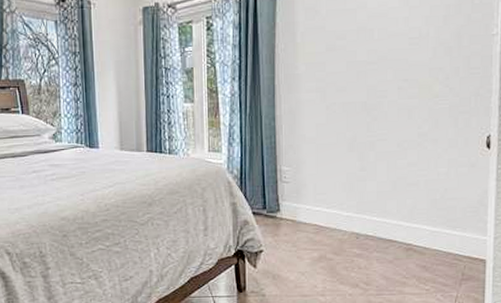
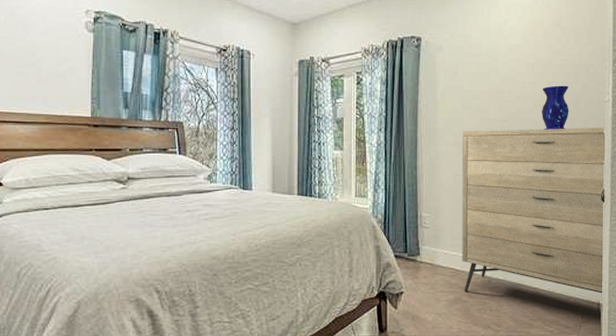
dresser: none [326,65,492,249] -> present [462,128,605,294]
vase: none [417,19,450,71] -> present [542,85,569,130]

